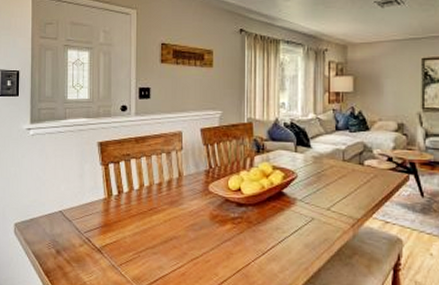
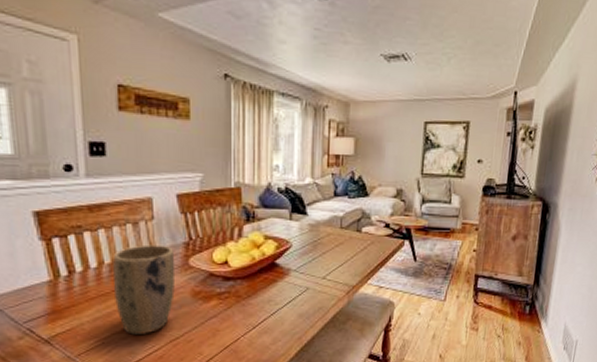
plant pot: none [149,171,198,252] -> present [112,244,176,335]

